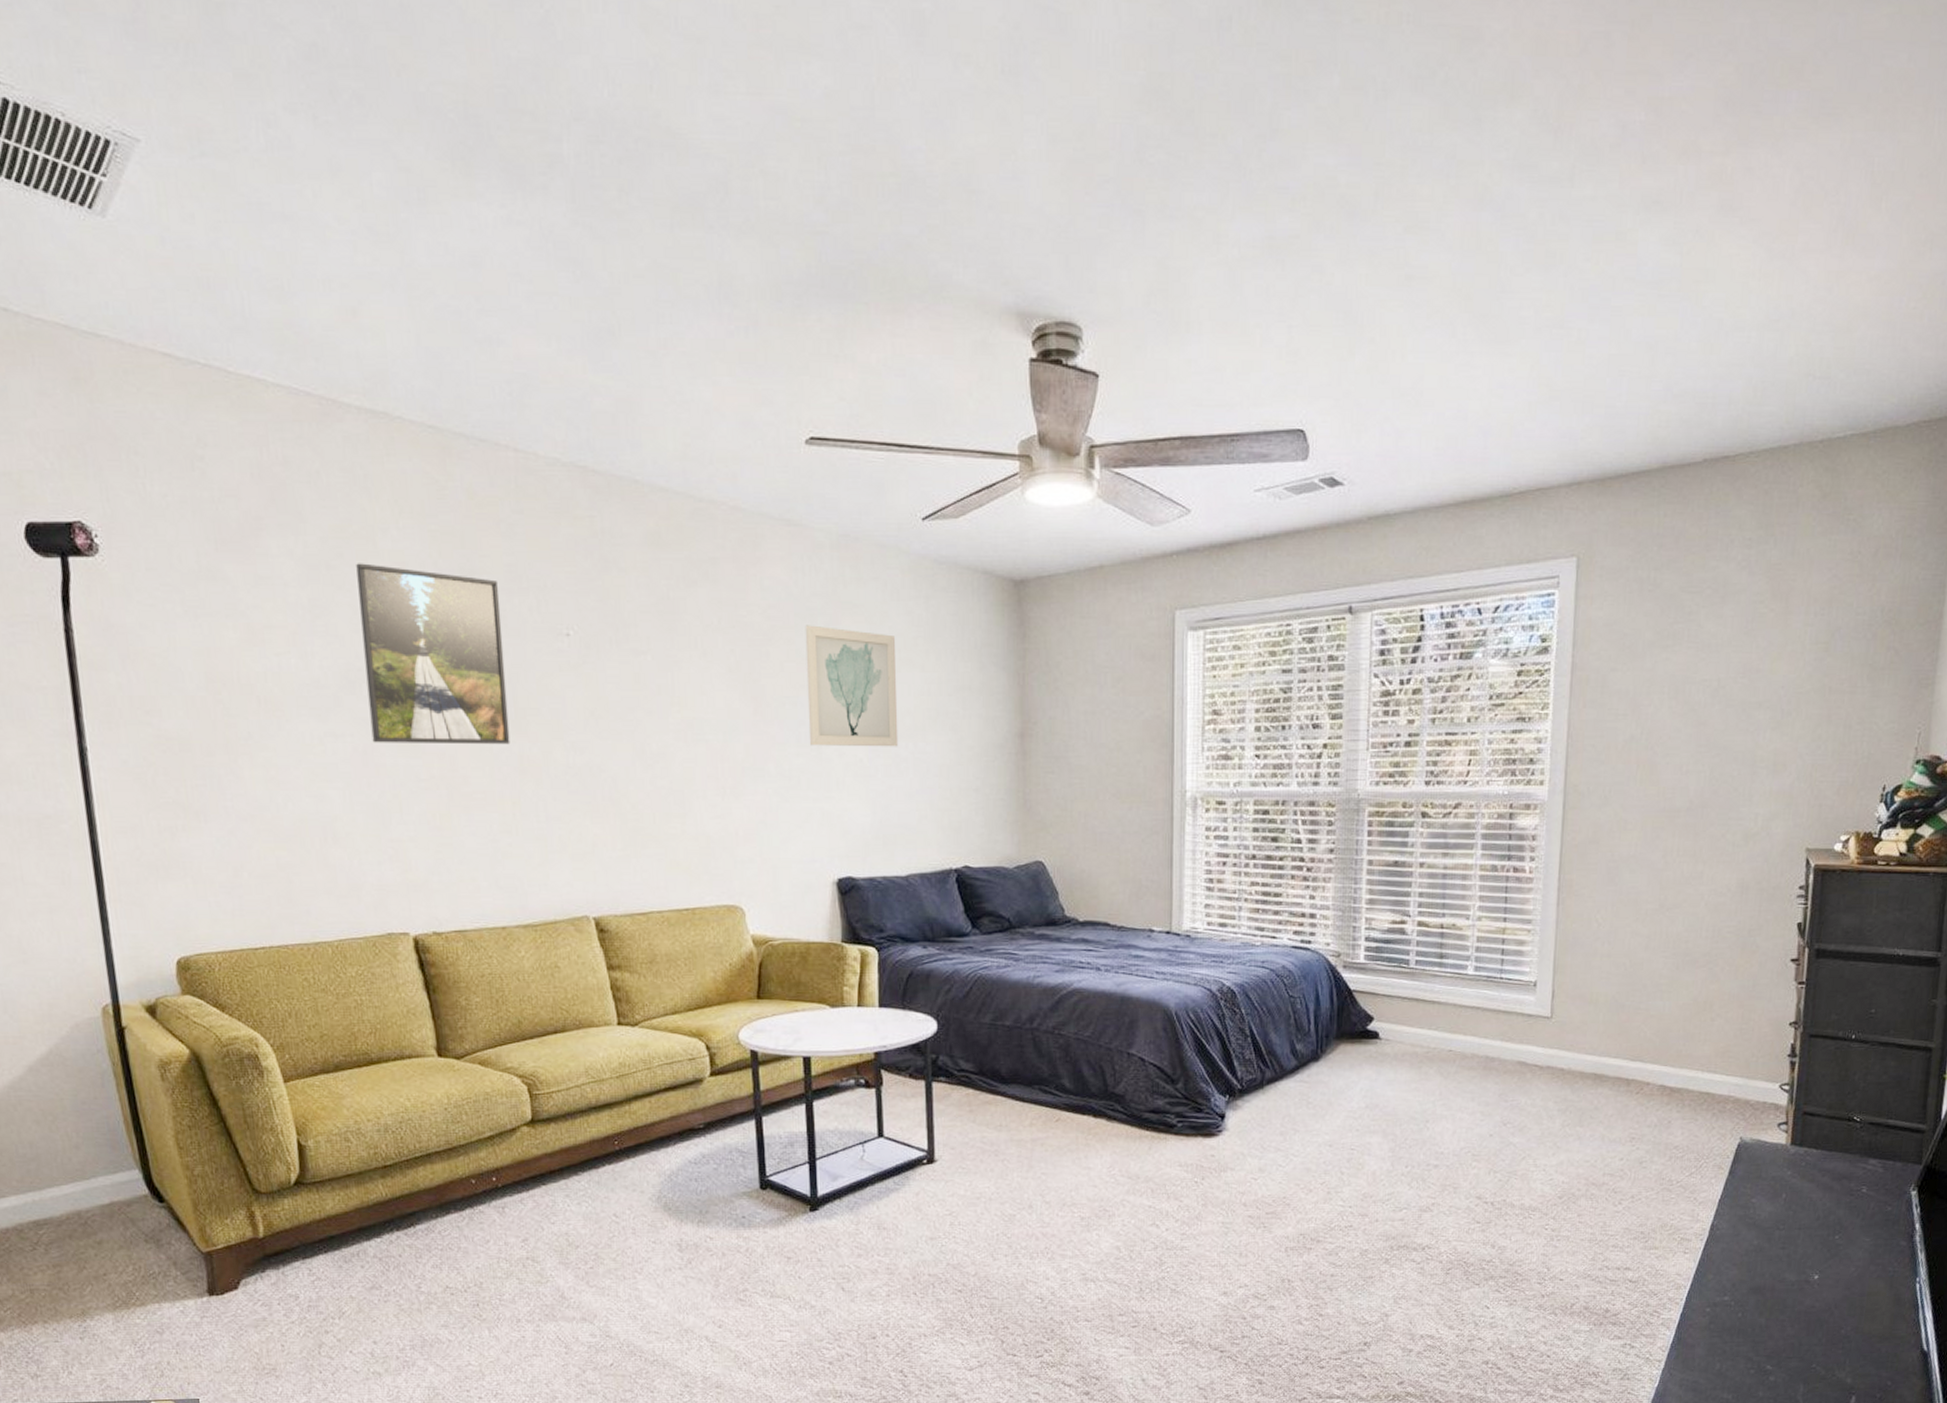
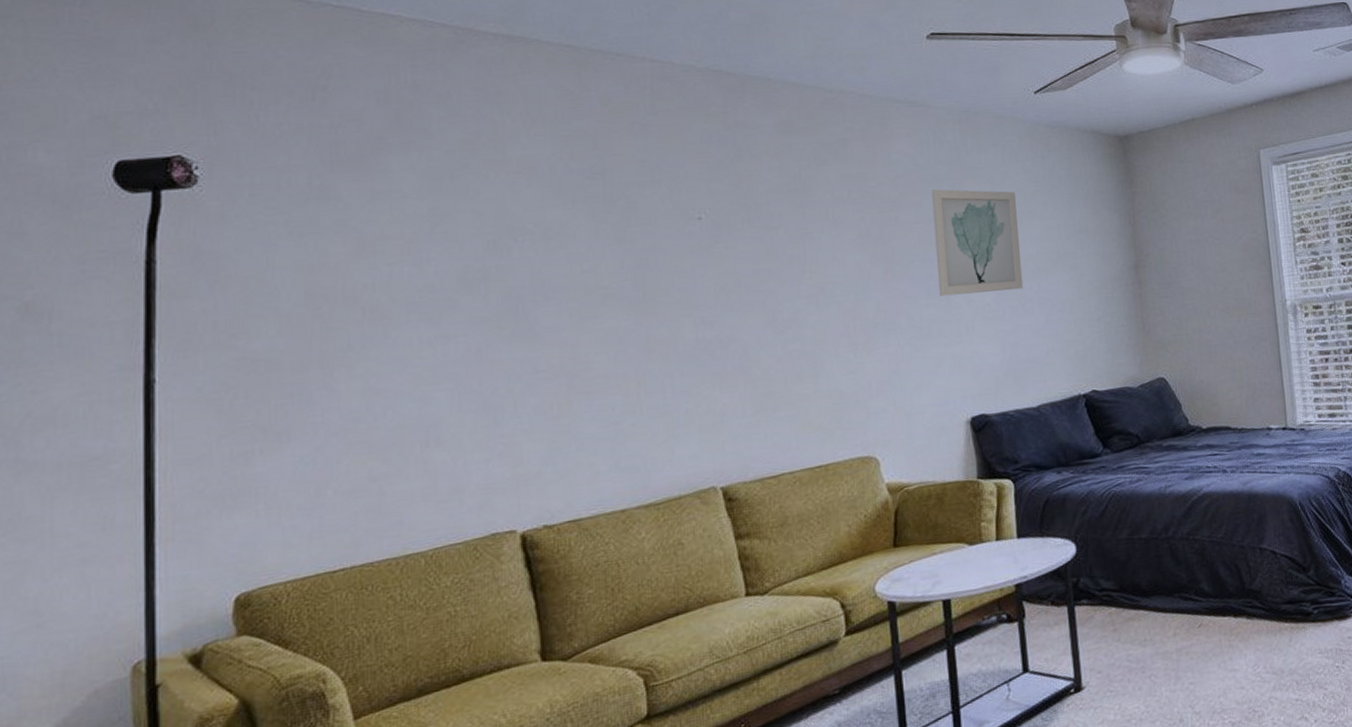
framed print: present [356,563,510,745] -> none [482,171,637,340]

